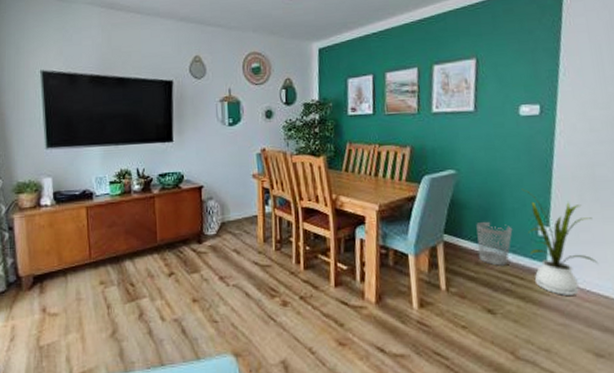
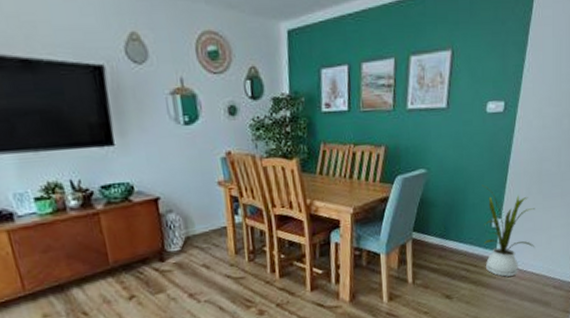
wastebasket: present [476,221,513,266] -> none [441,217,472,257]

